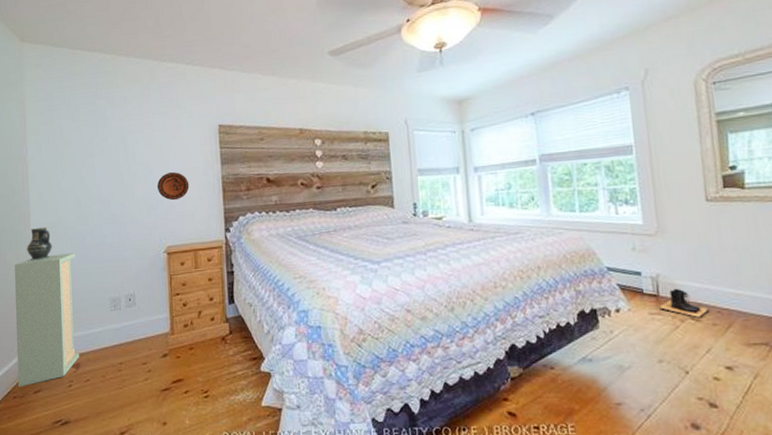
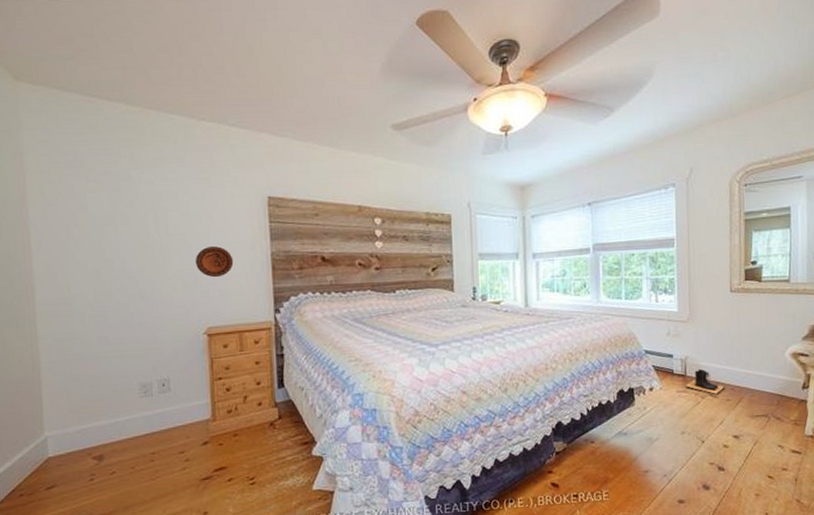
cabinet: present [15,253,79,388] -> none [16,334,102,484]
vase: present [27,227,52,261] -> none [31,304,65,343]

